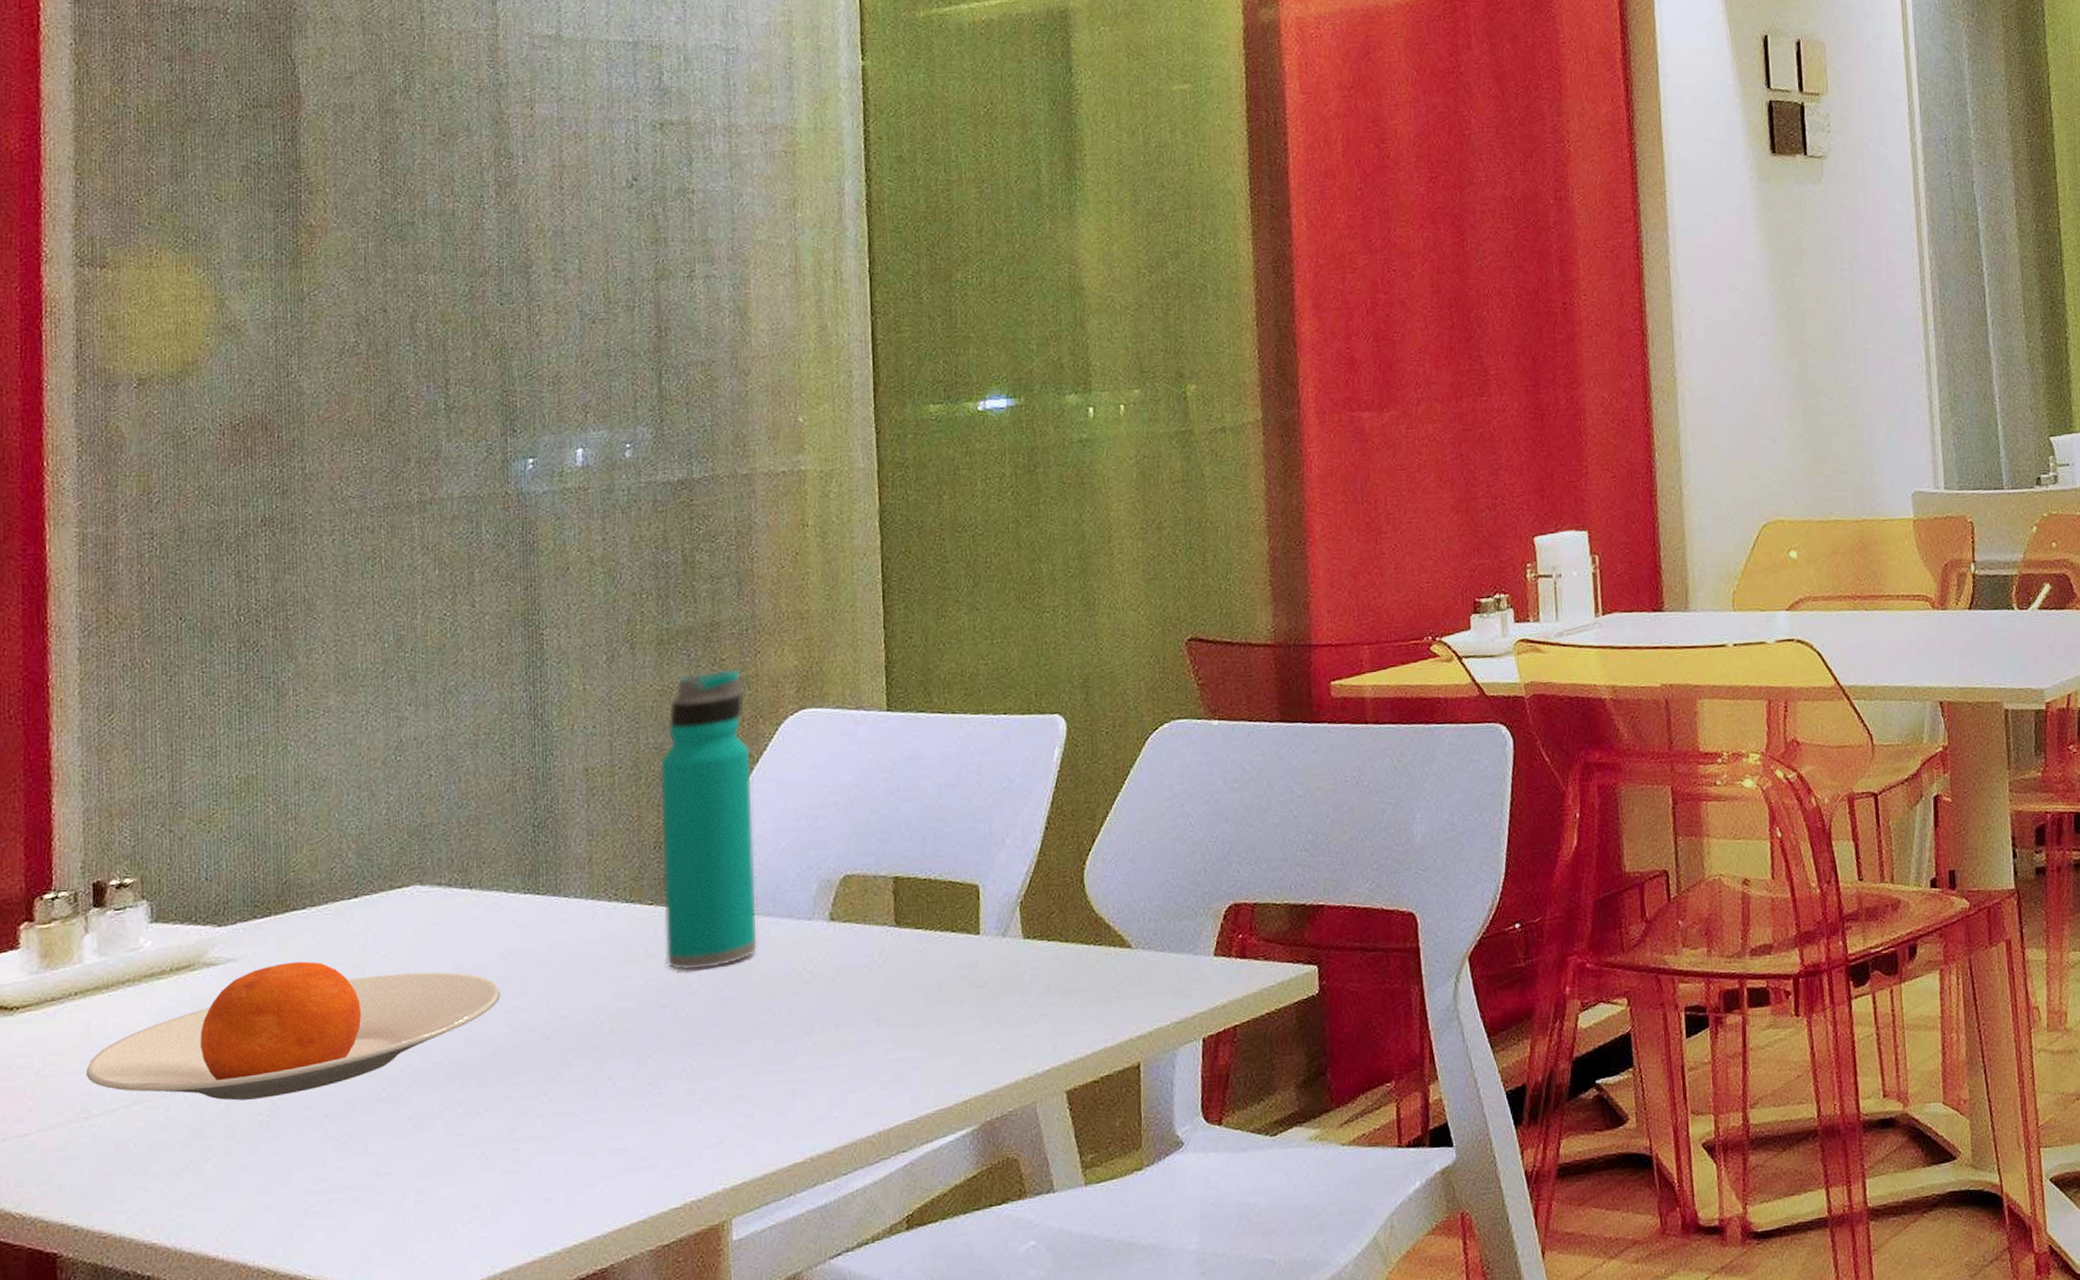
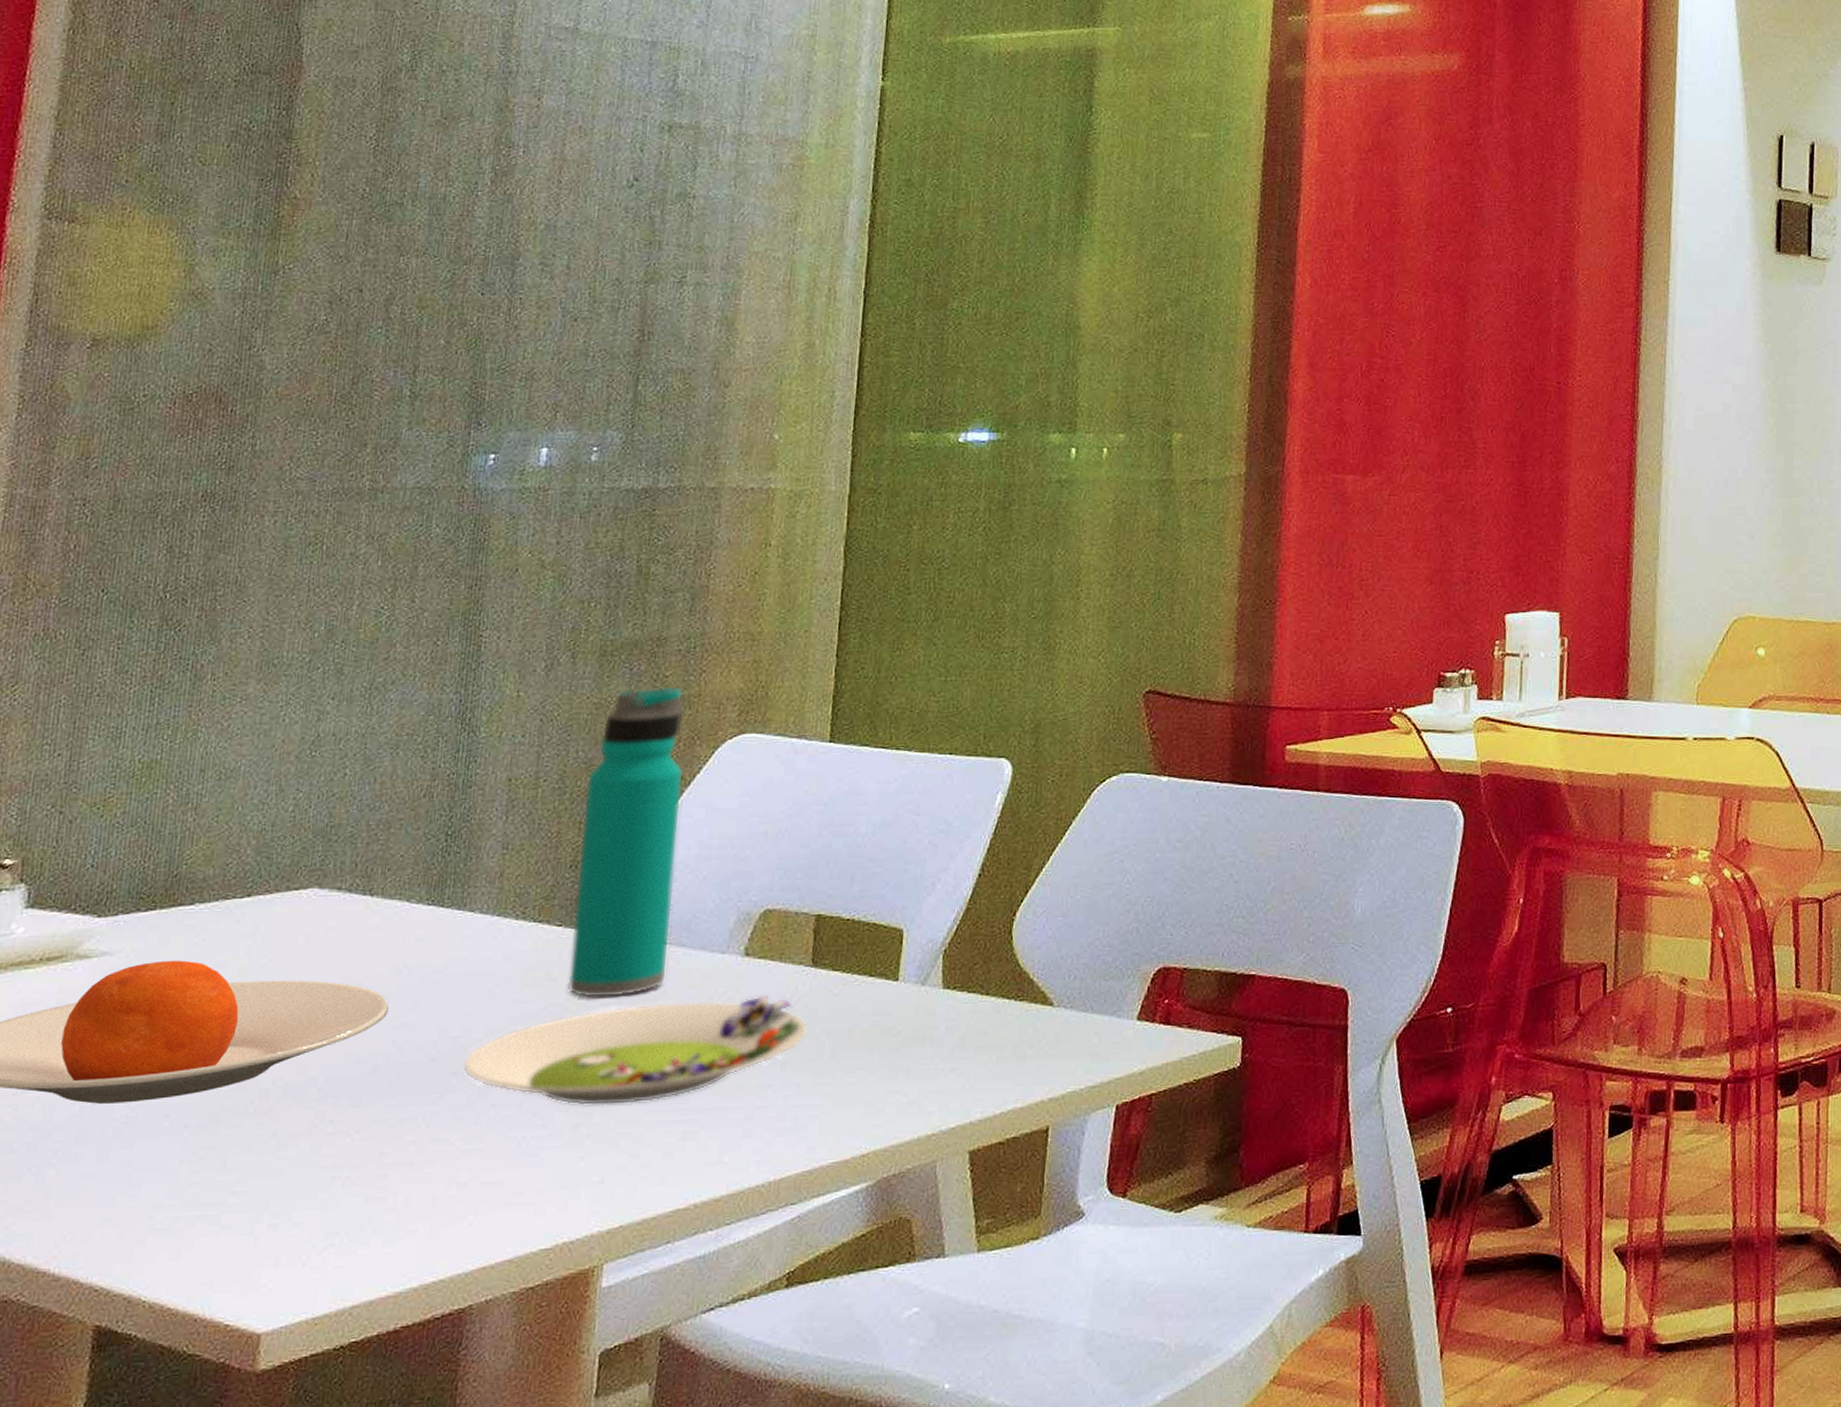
salad plate: none [576,956,899,1073] -> present [462,994,808,1106]

